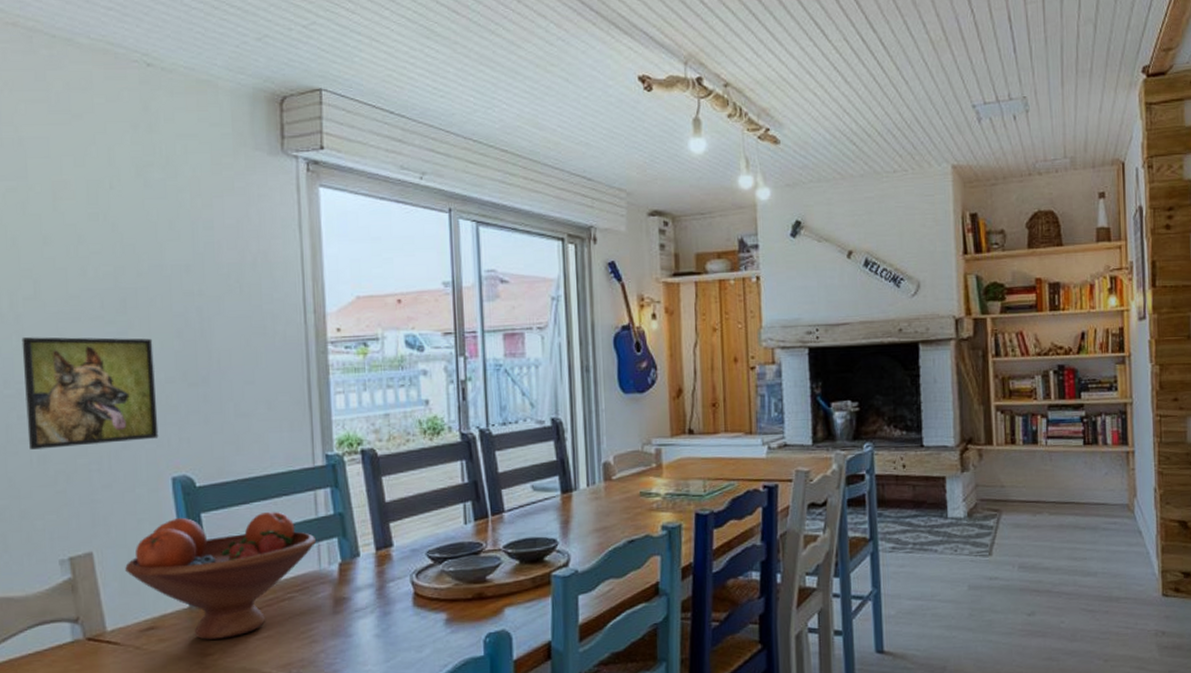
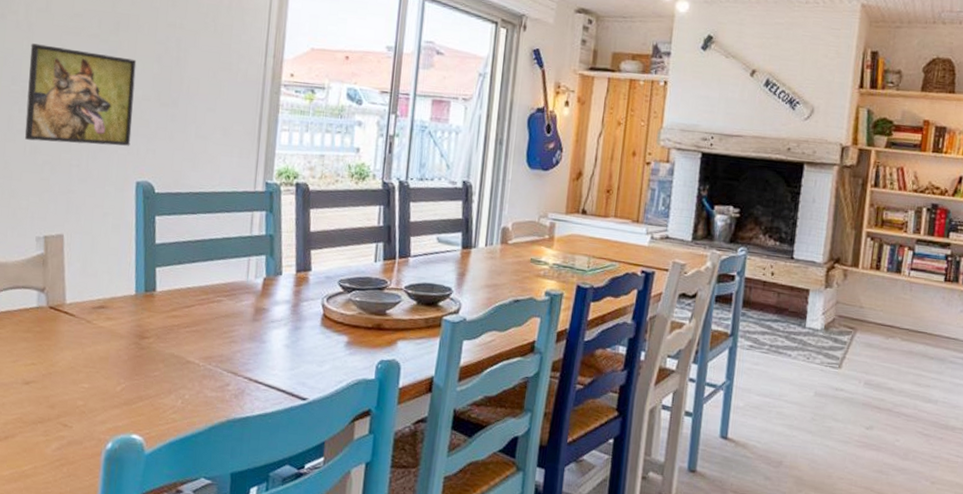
fruit bowl: present [125,511,317,640] -> none [88,216,248,327]

